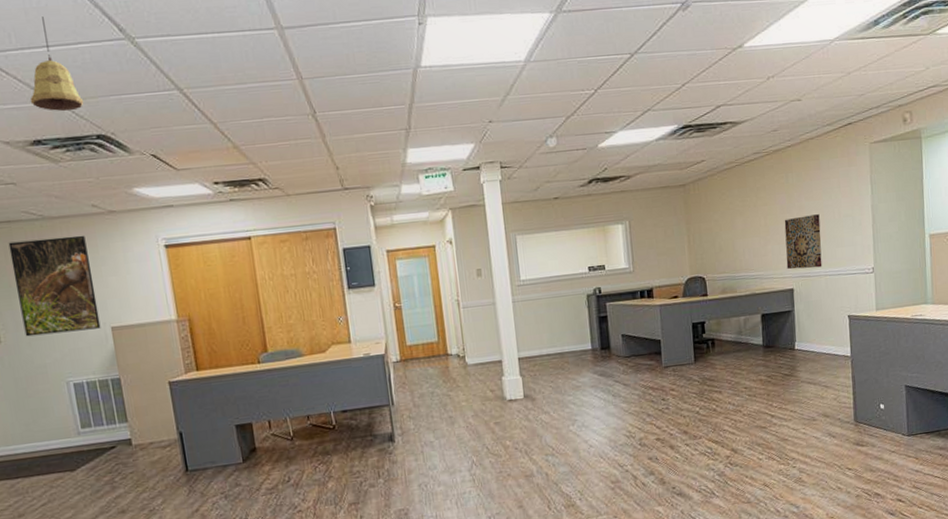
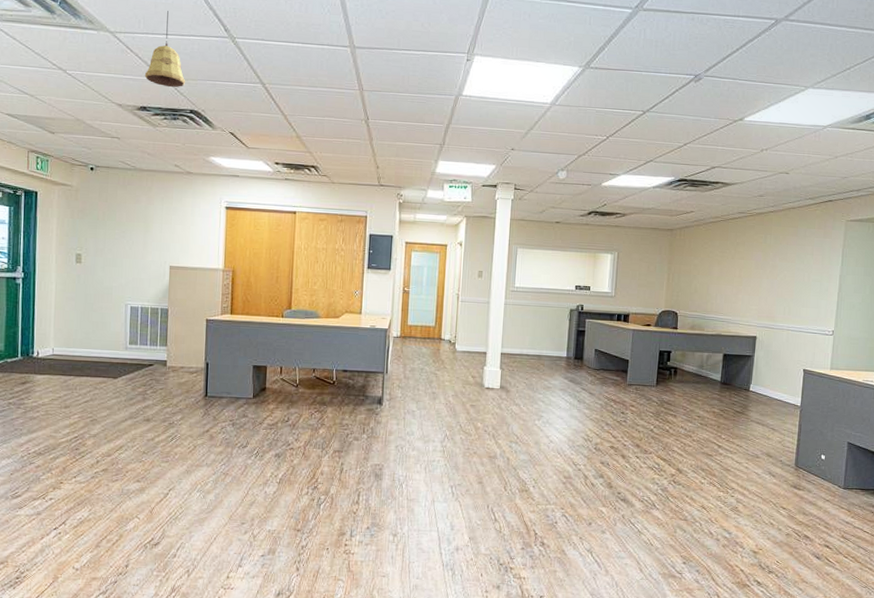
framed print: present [8,235,101,337] -> none [101,184,164,265]
wall art: present [784,214,822,270] -> none [753,274,790,322]

